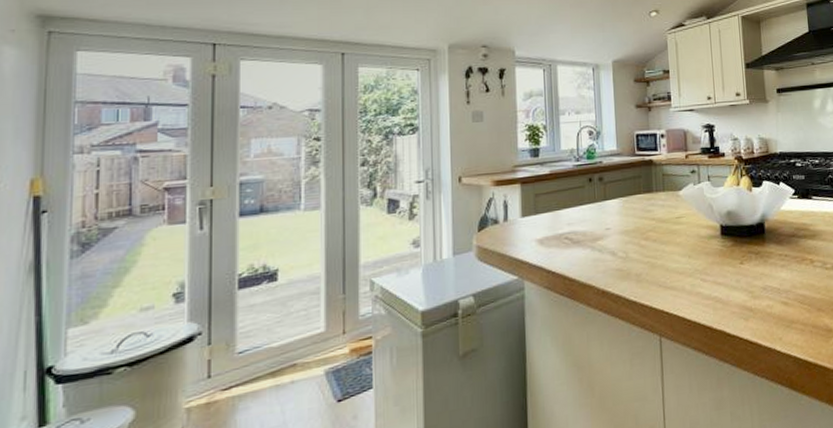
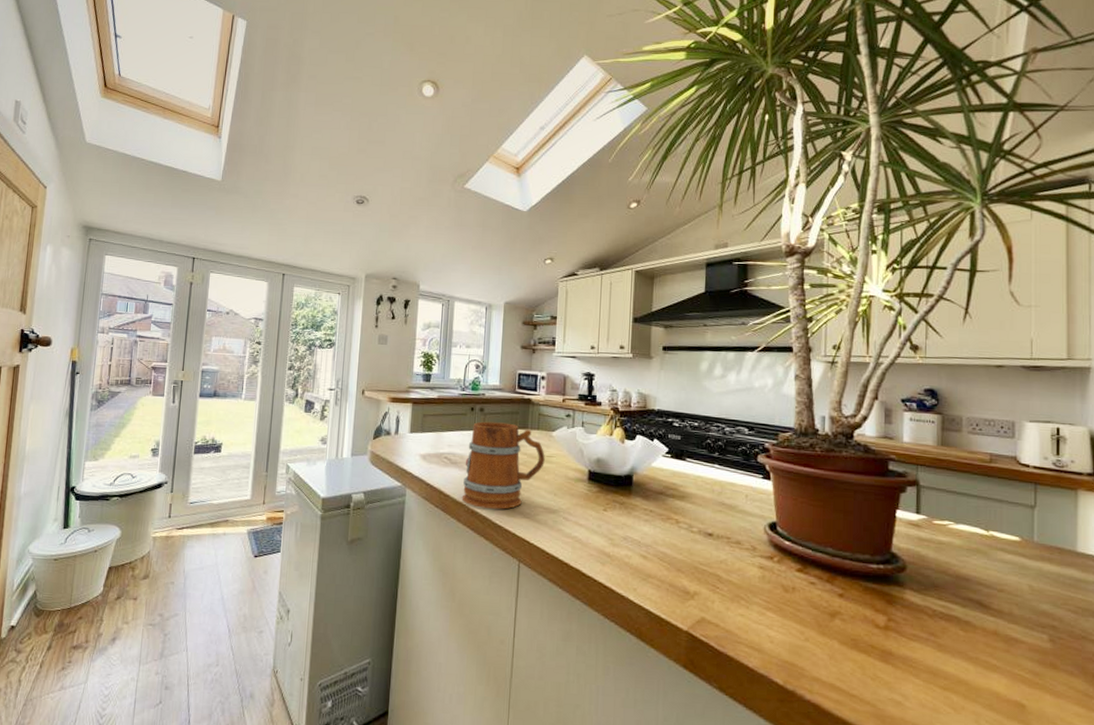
mug: none [589,189,675,287] -> present [461,421,545,509]

